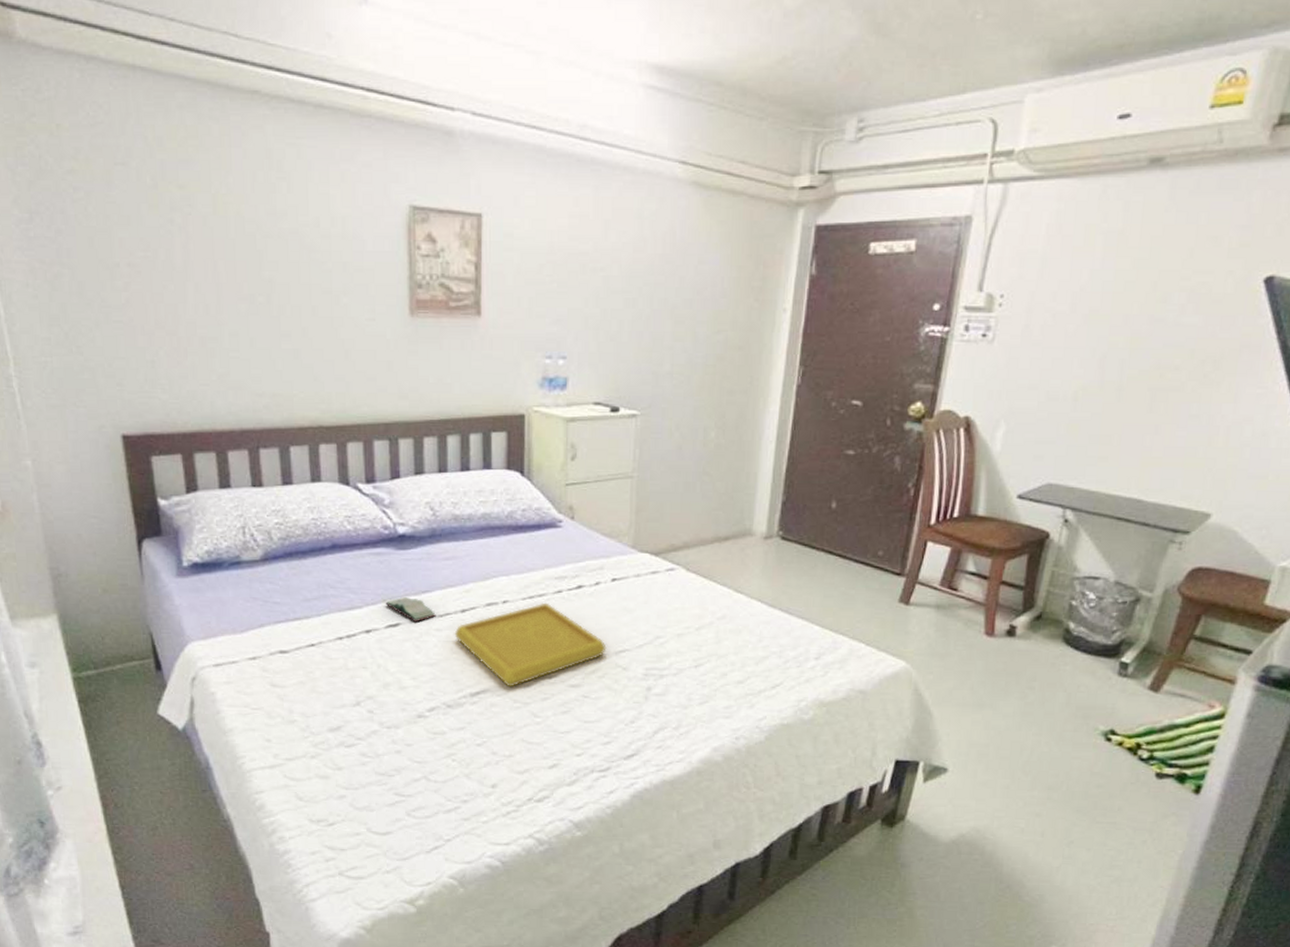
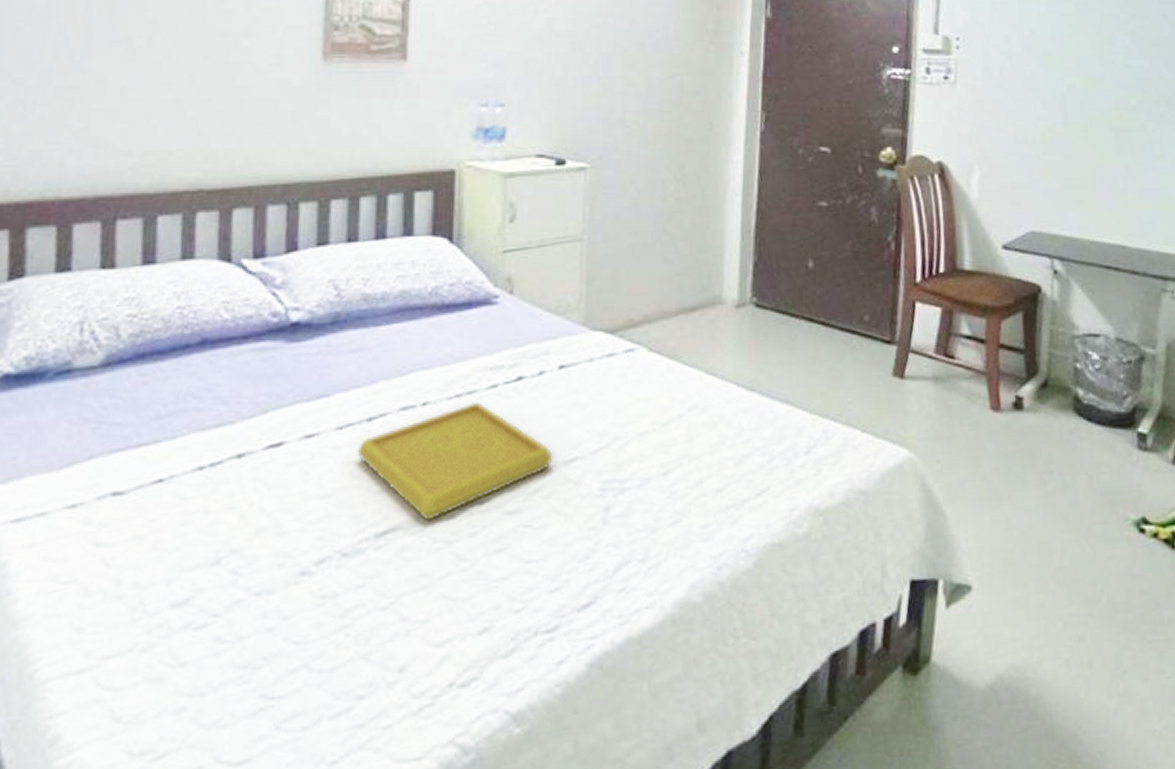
book: present [385,596,436,621] -> none [266,404,334,438]

